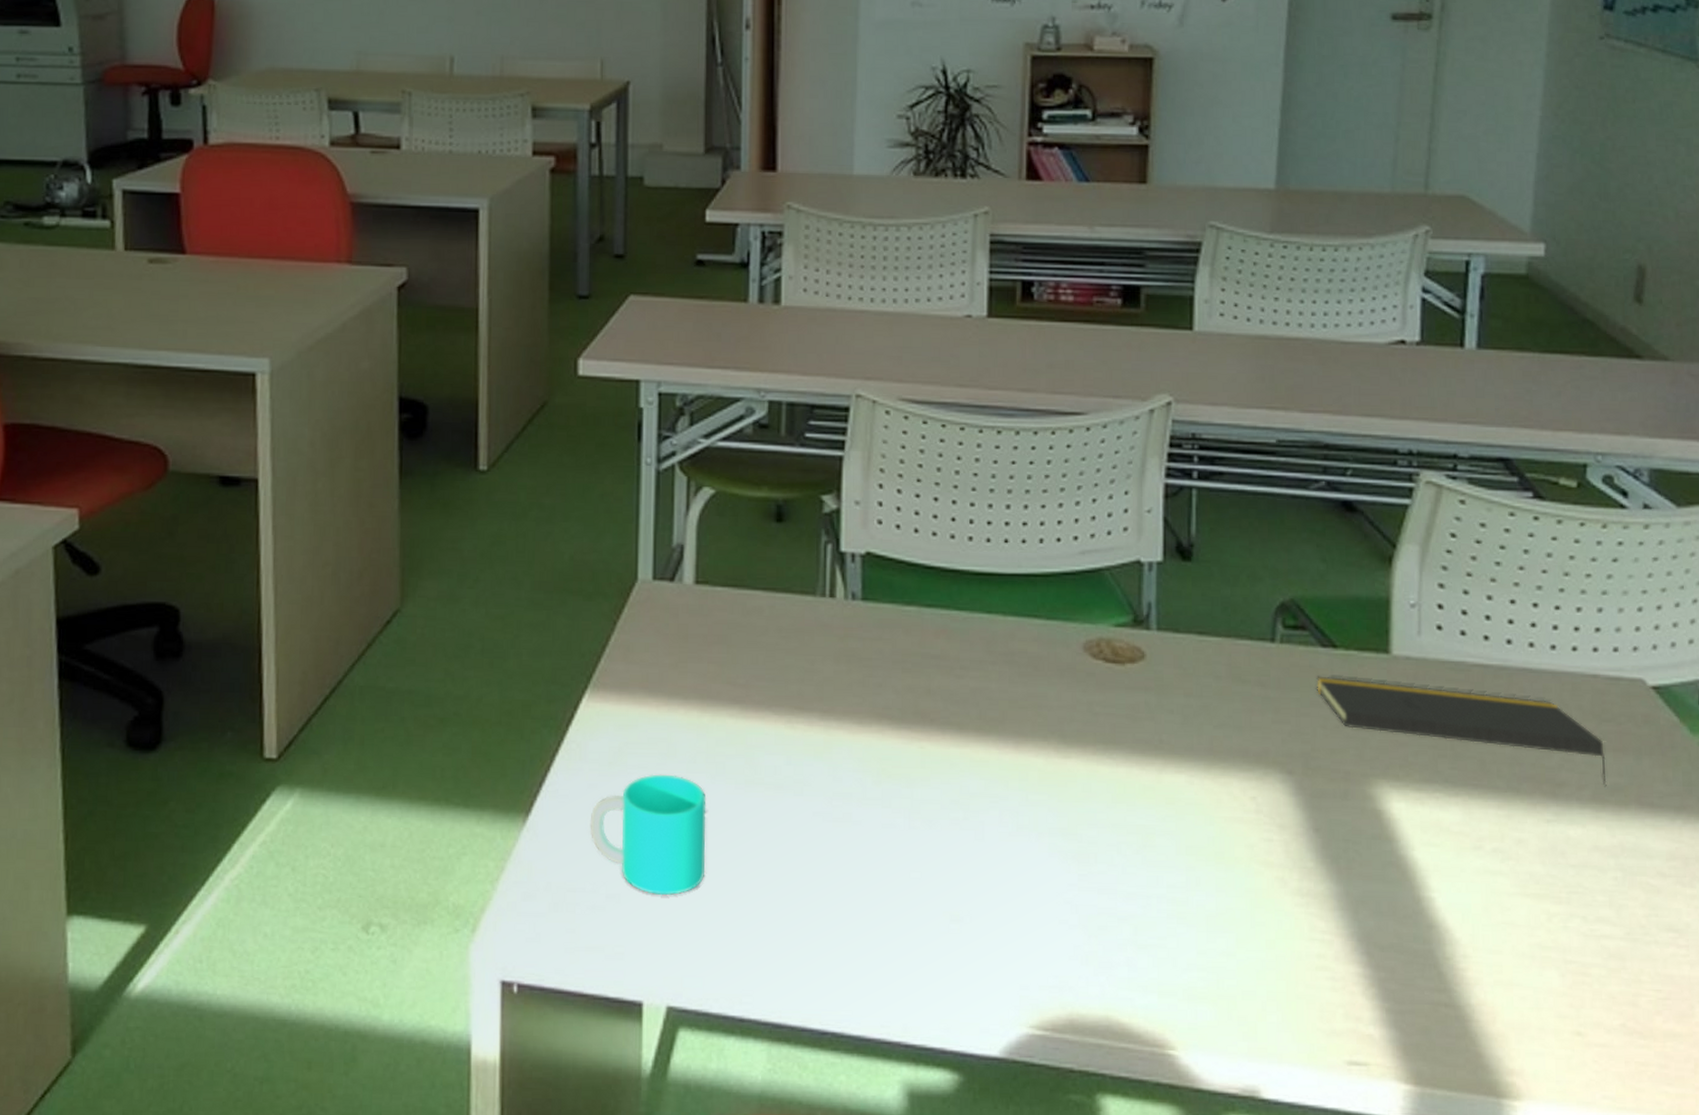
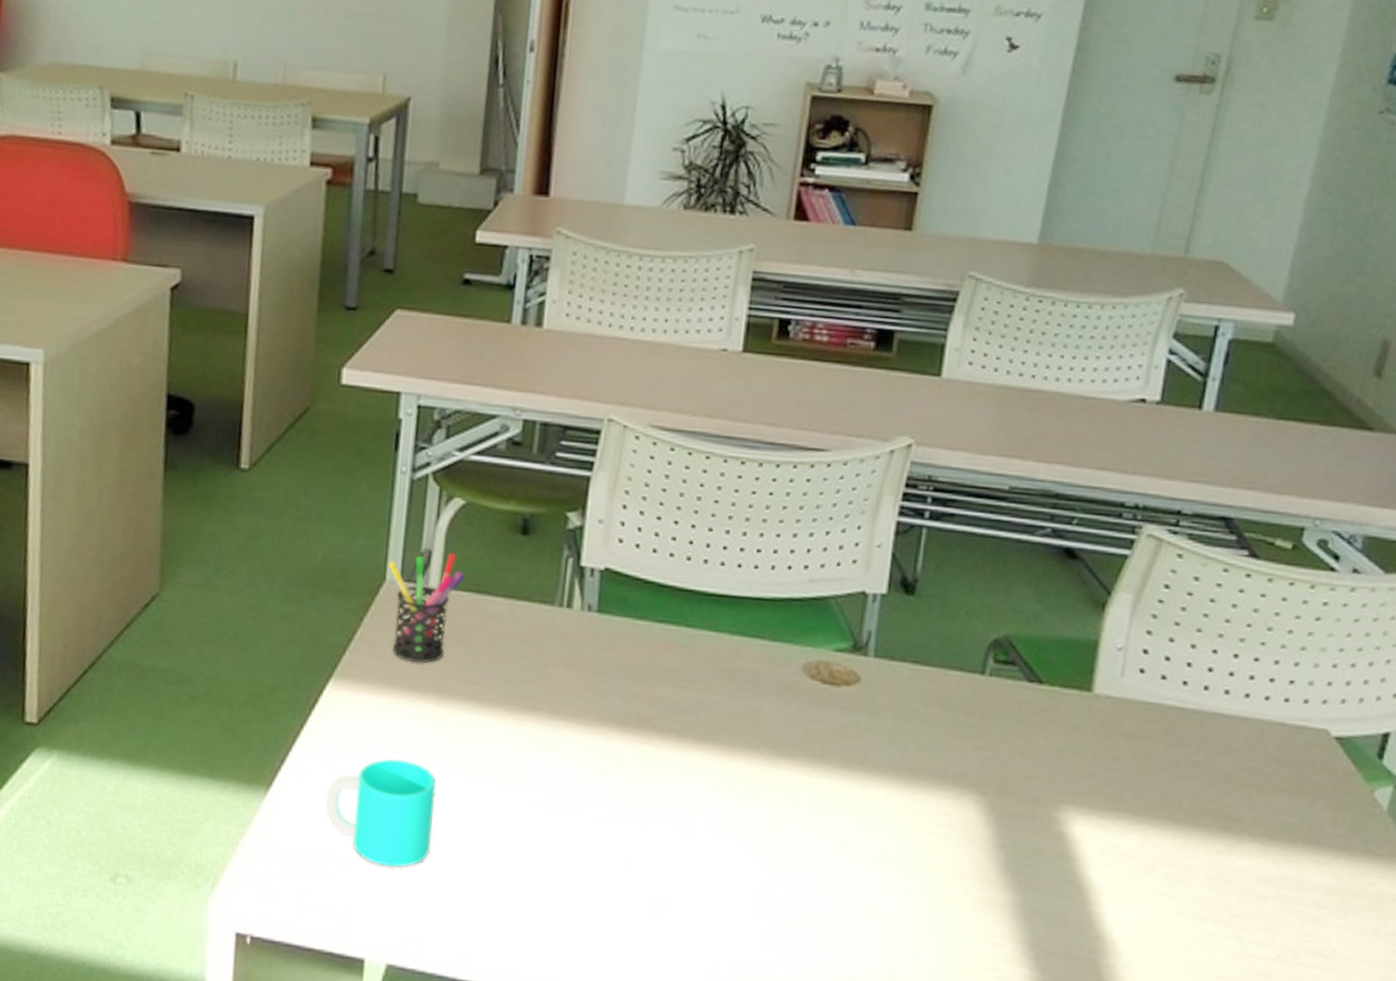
pen holder: none [639,545,721,667] -> present [388,552,465,664]
notepad: present [1317,676,1607,787] -> none [1019,708,1282,825]

